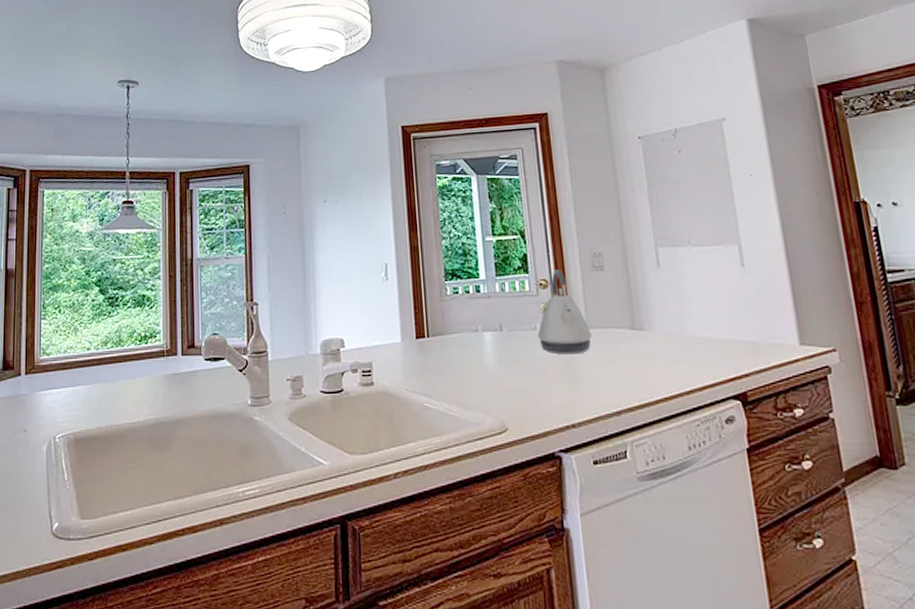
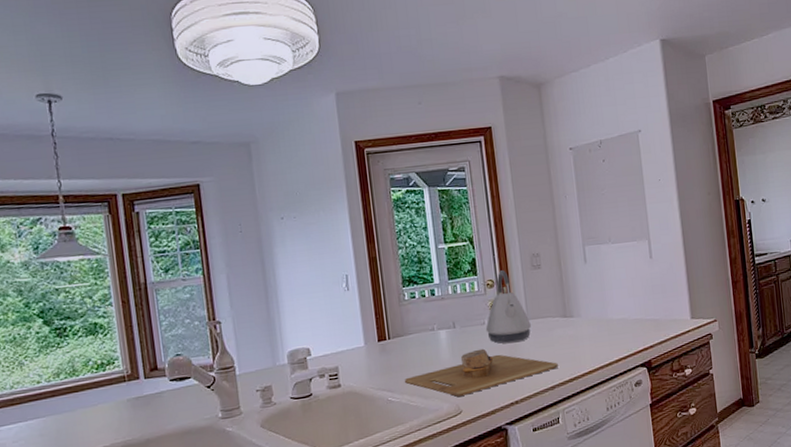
cutting board: none [444,357,625,412] -> present [405,348,558,397]

